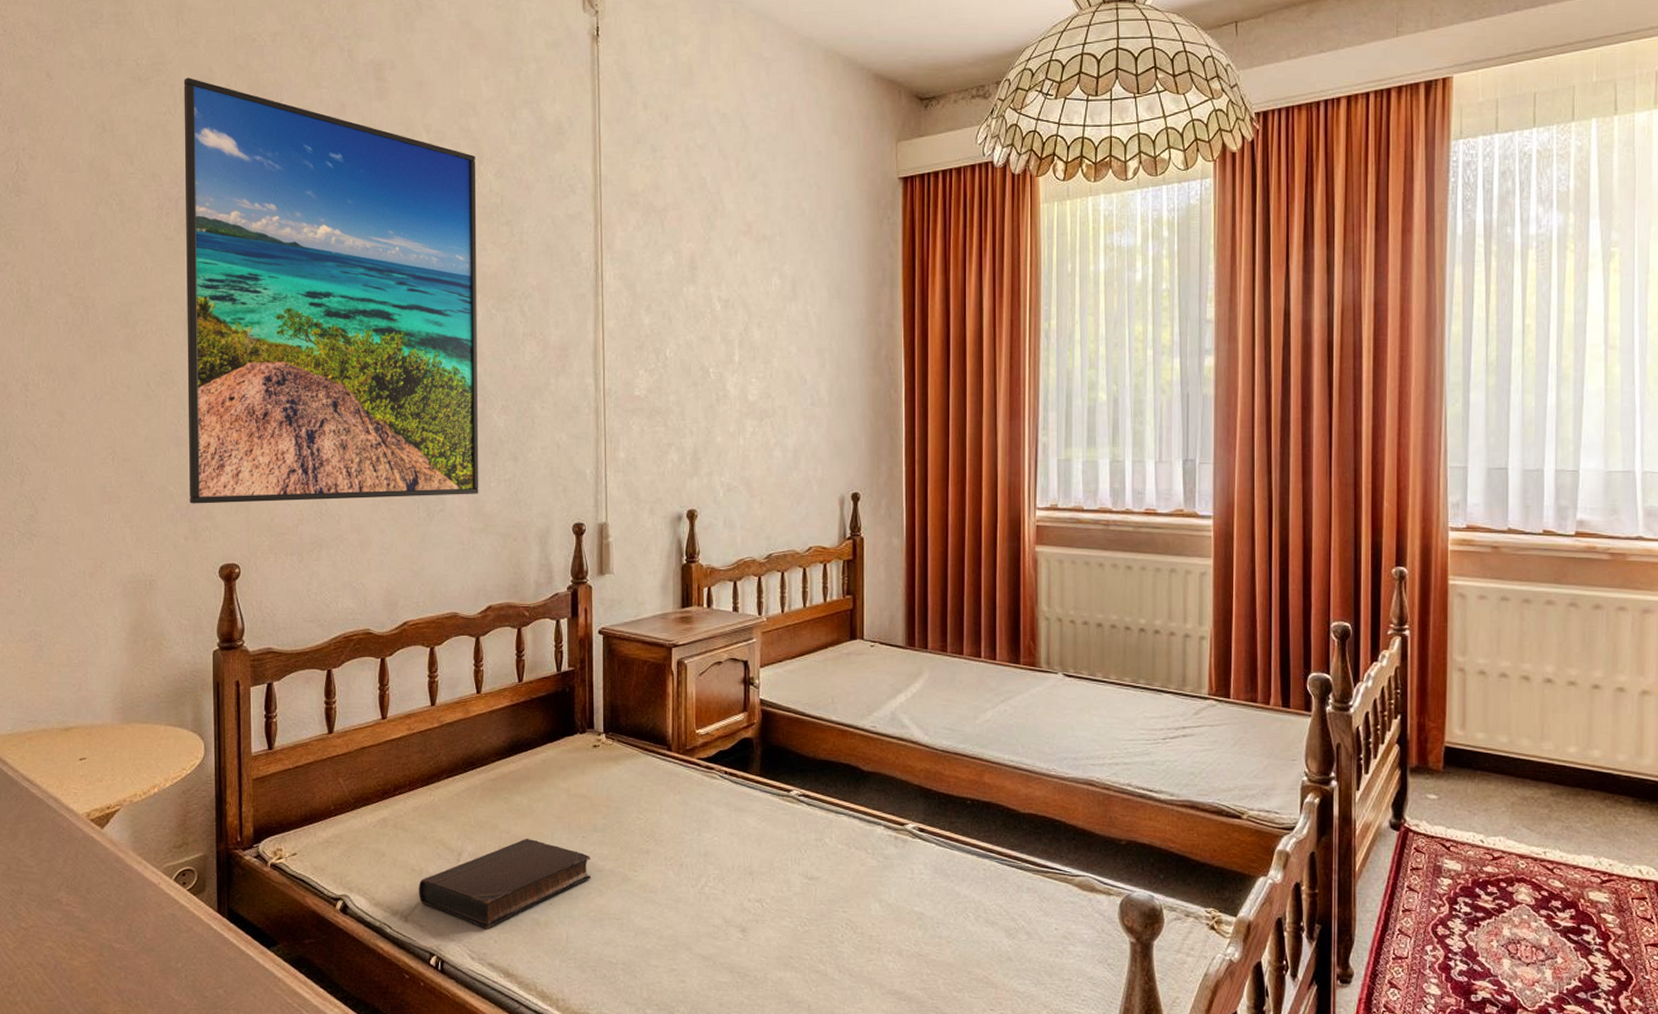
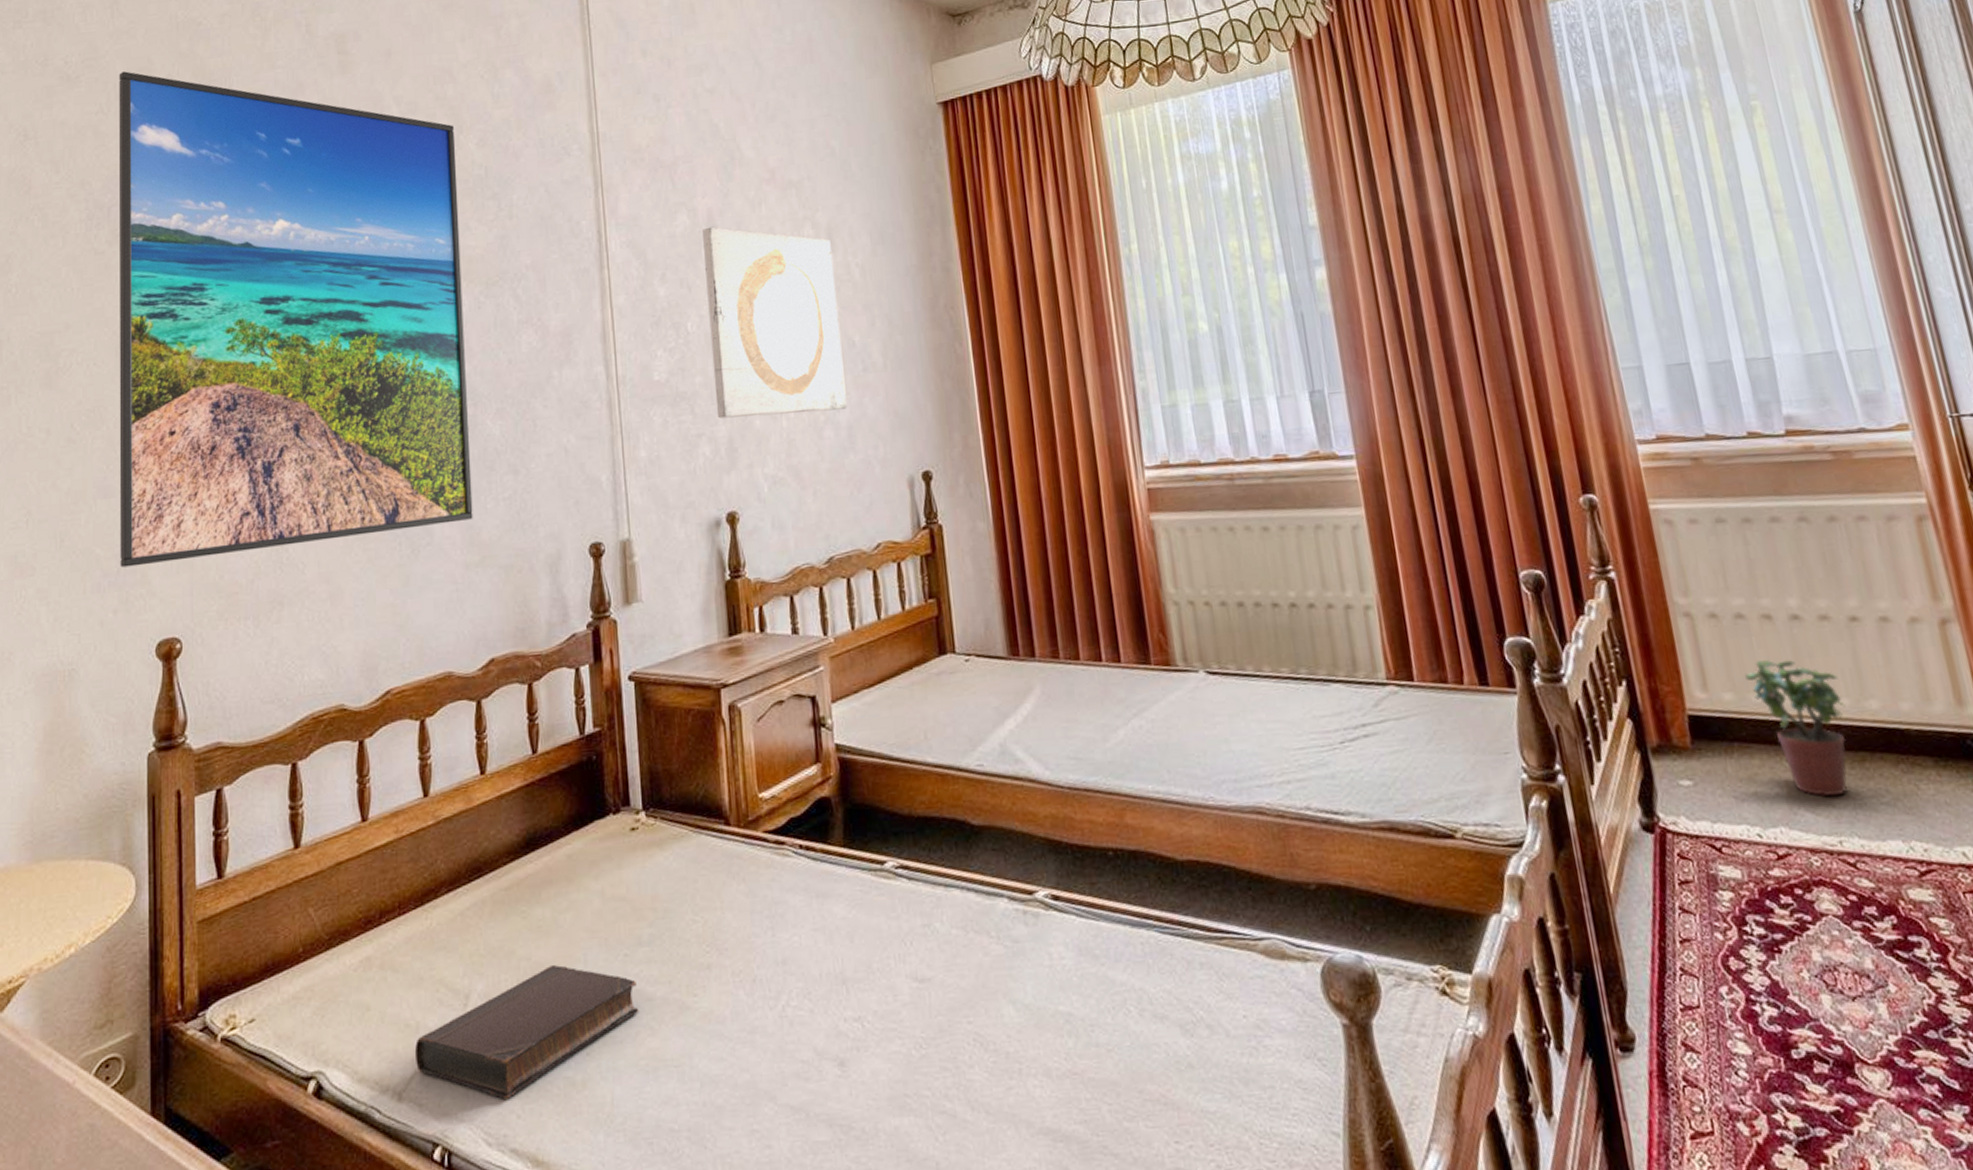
wall art: none [685,268,795,435] -> present [702,226,847,419]
potted plant: none [1498,711,1573,819] -> present [1745,660,1847,797]

